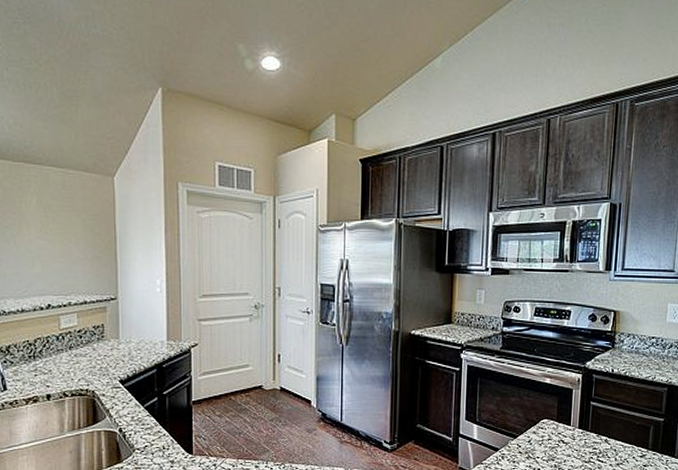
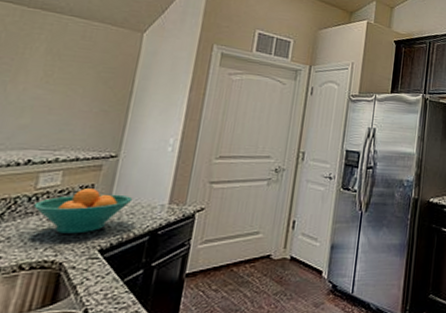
fruit bowl: none [62,328,137,367] -> present [33,188,133,234]

